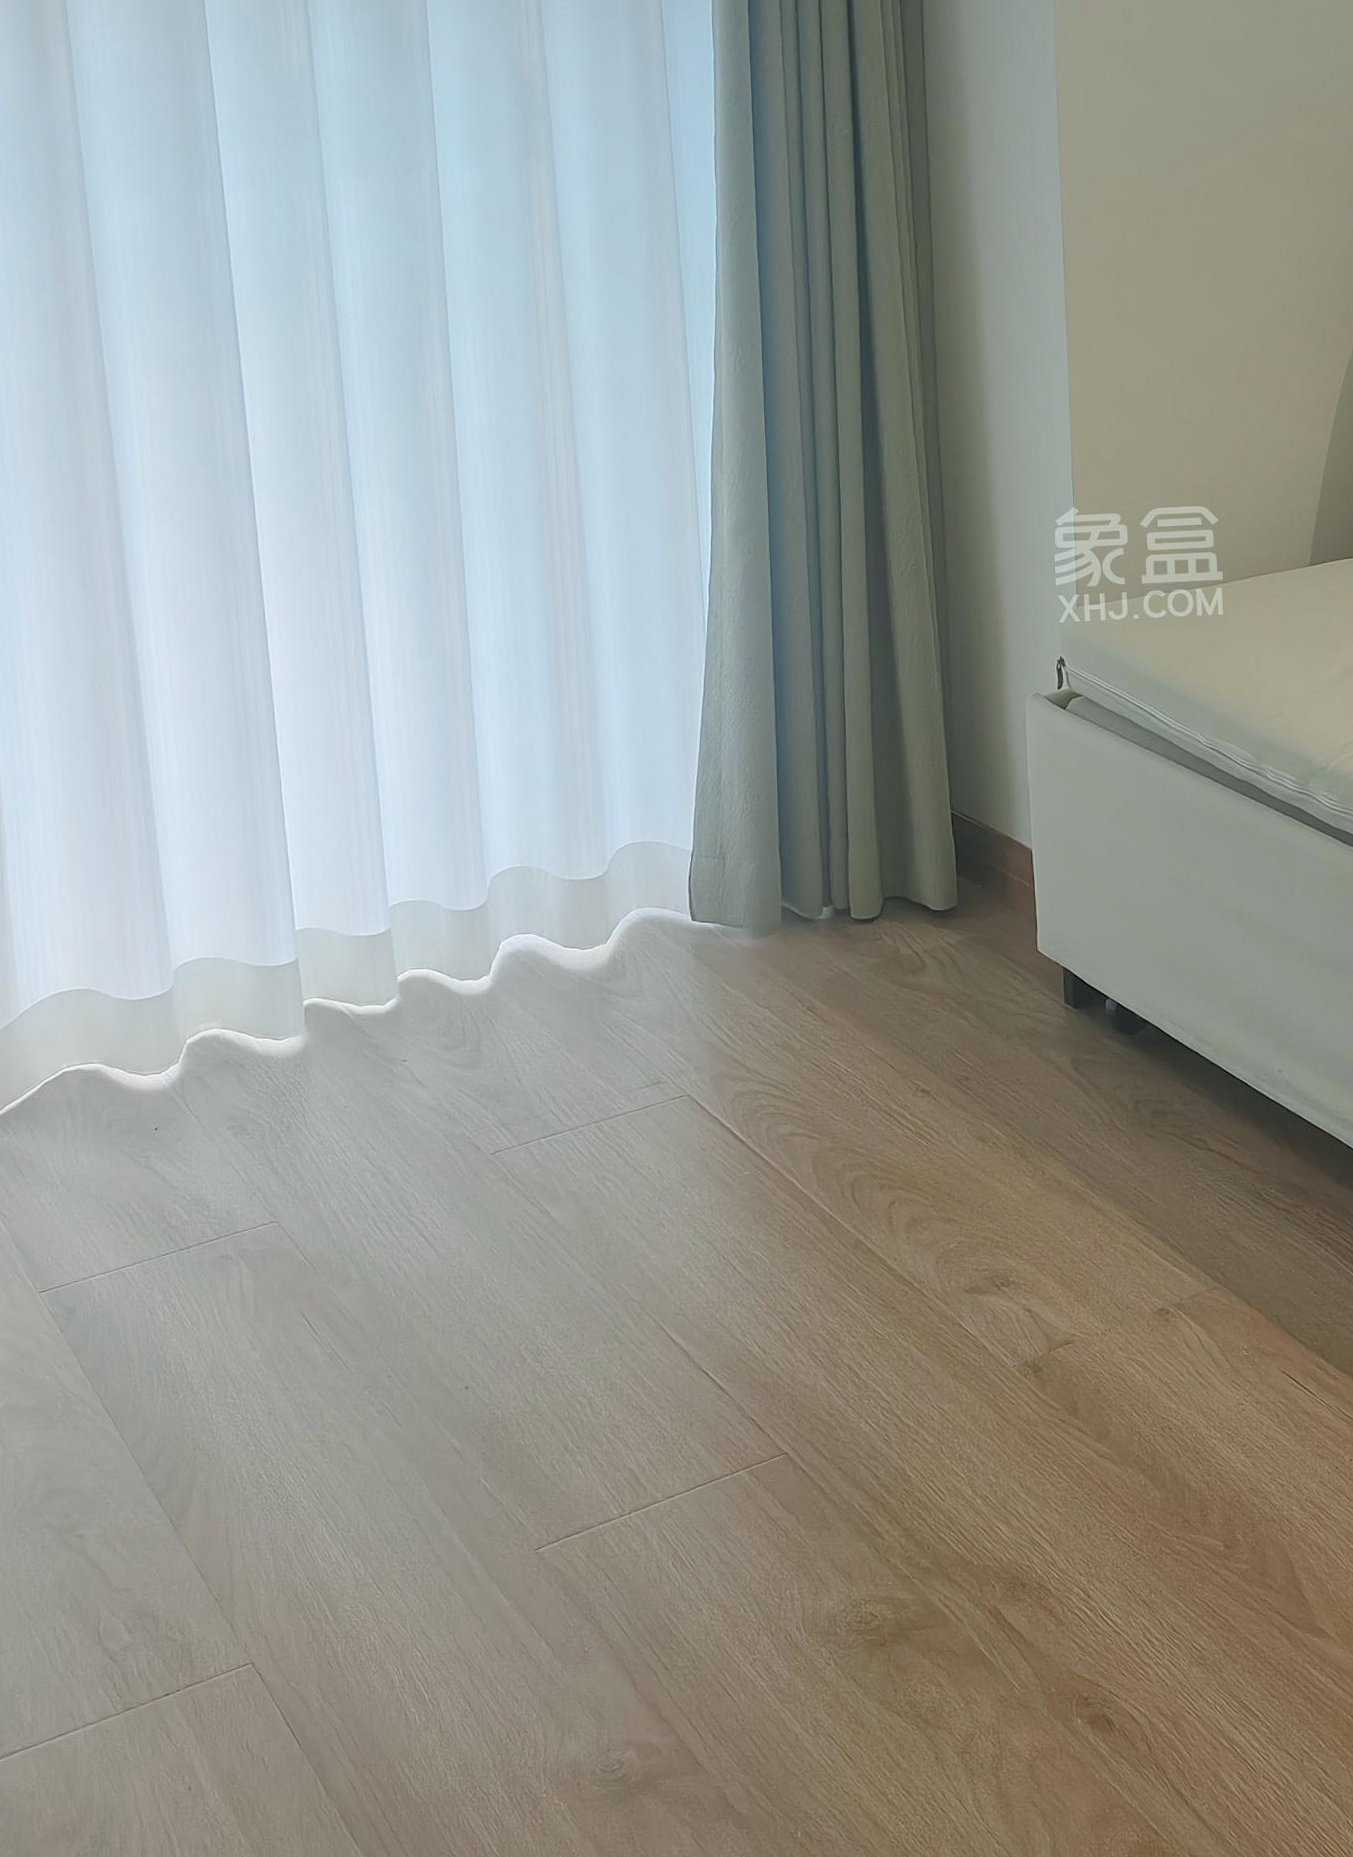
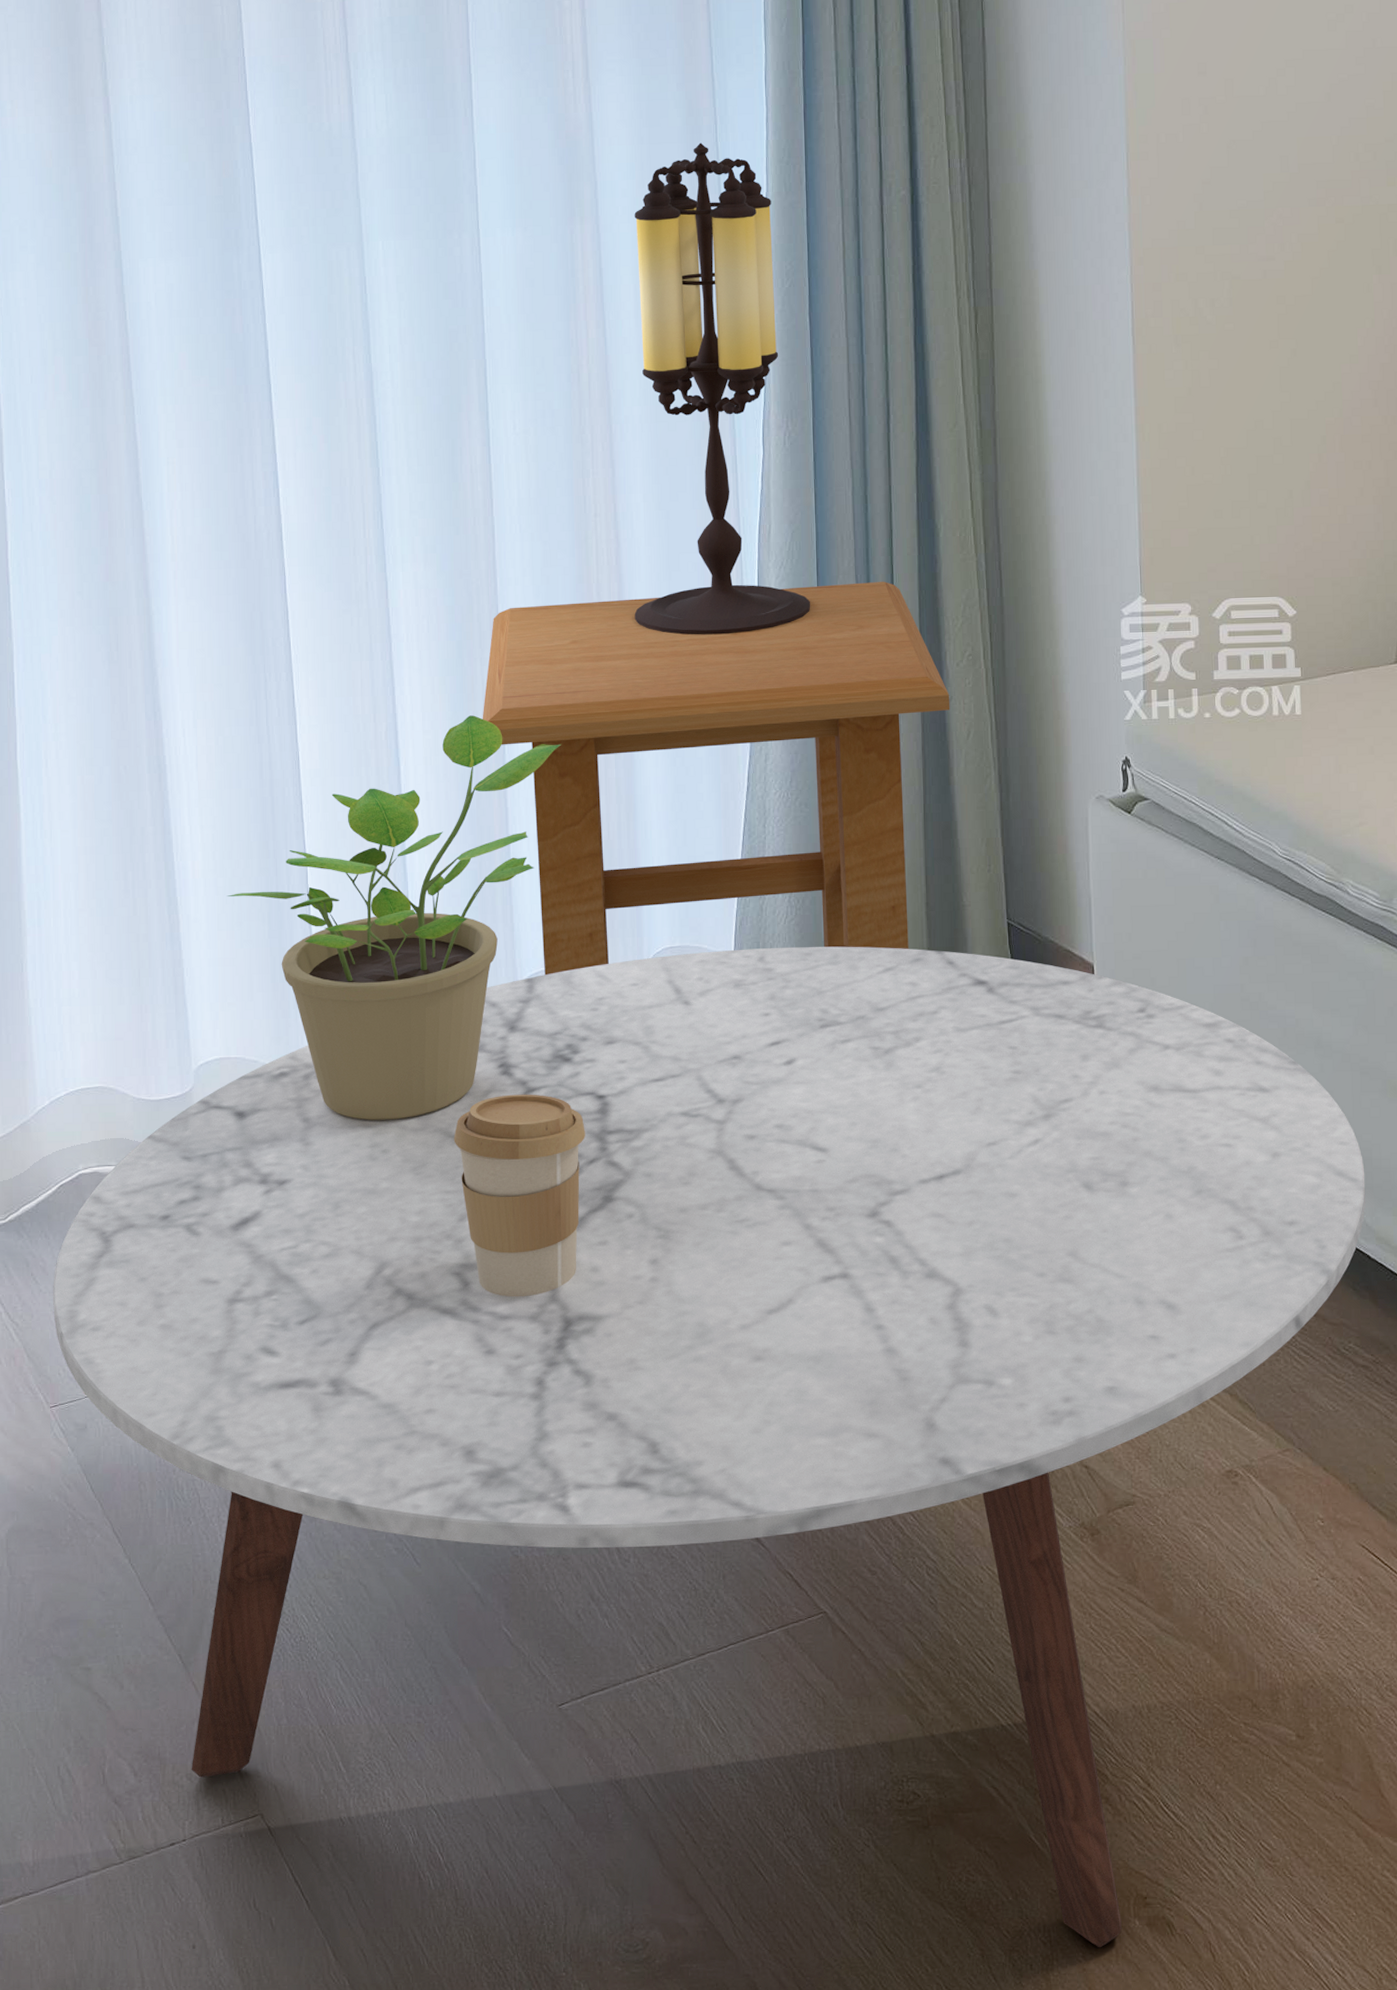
coffee table: none [39,838,1285,1746] -> present [53,946,1366,1948]
potted plant: none [202,629,525,1013] -> present [227,715,561,1121]
coffee cup: none [427,984,553,1174] -> present [453,1094,585,1297]
side table: none [448,497,895,873] -> present [482,582,950,976]
table lamp: none [588,84,762,551] -> present [634,142,811,635]

